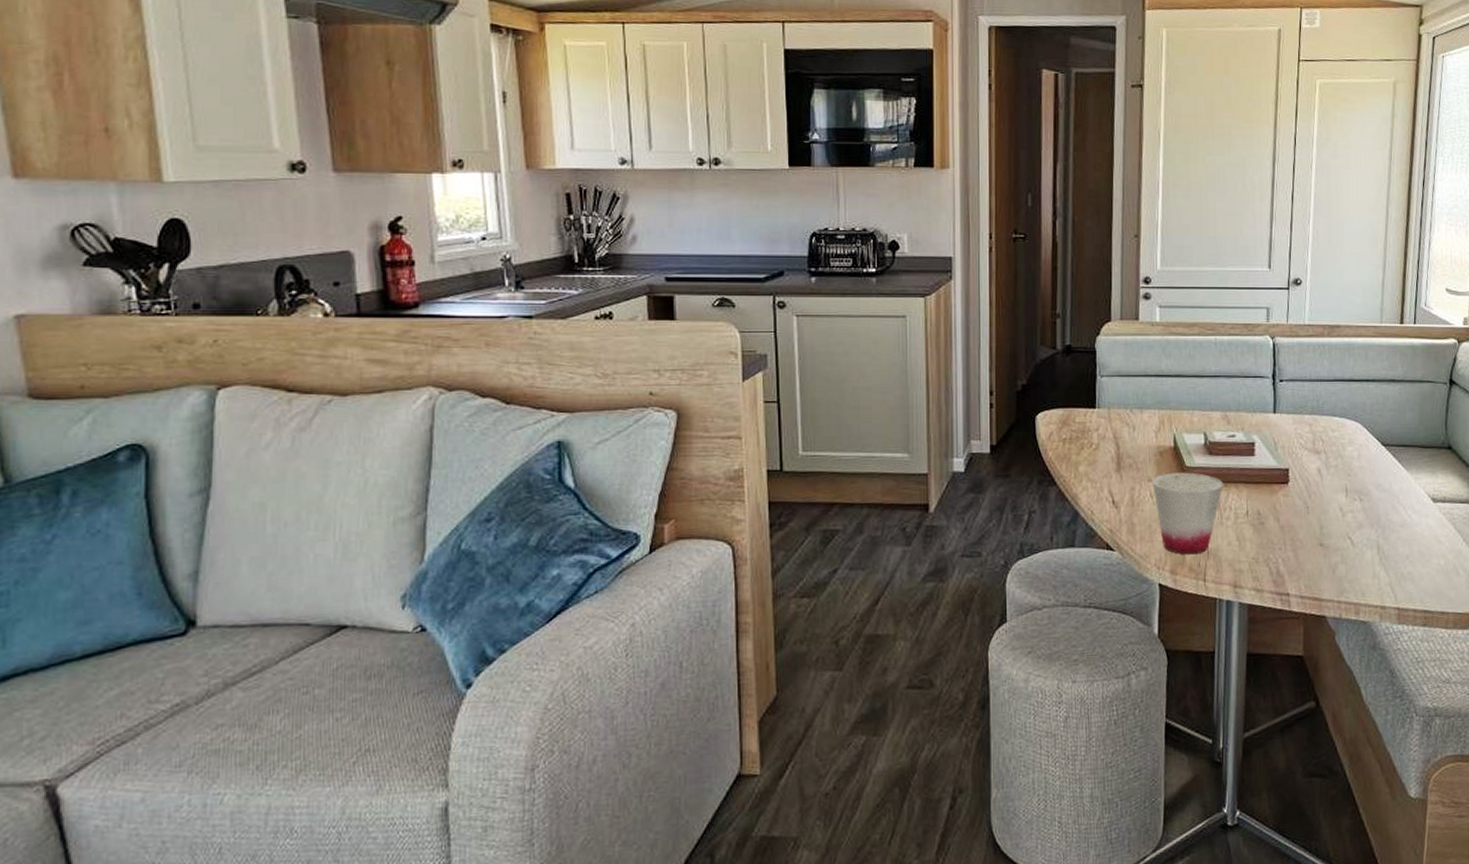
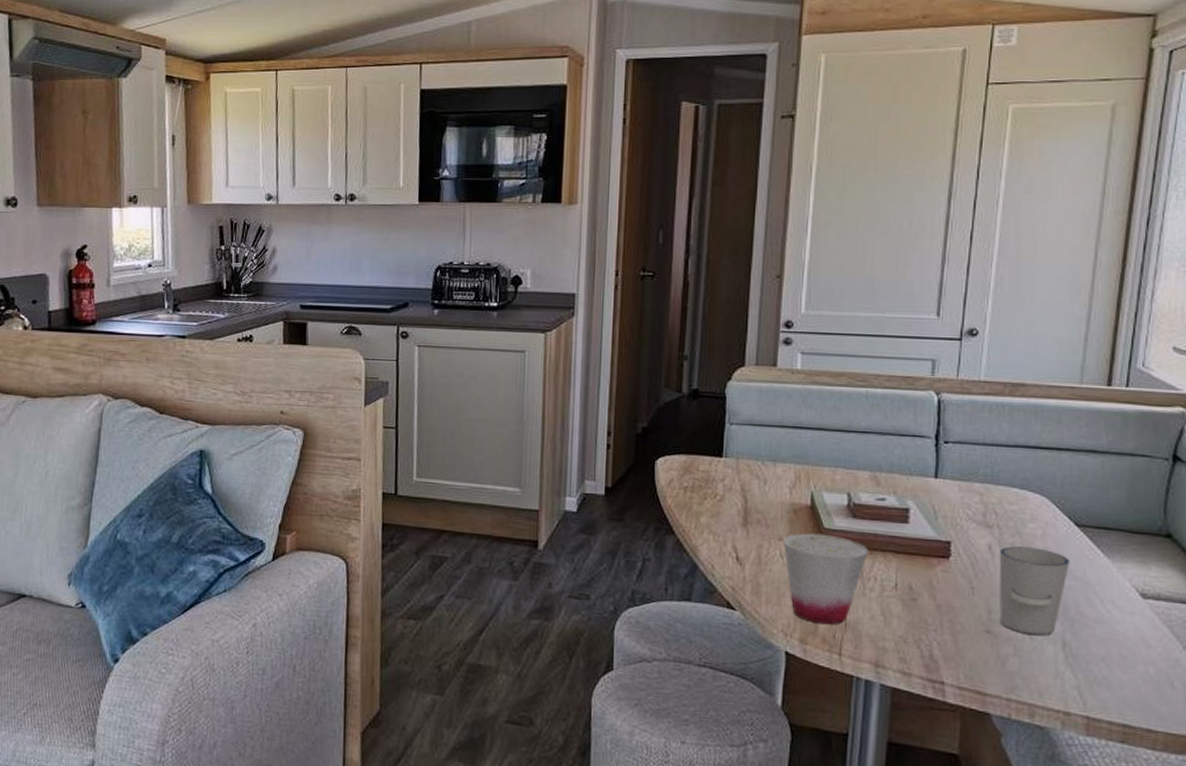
cup: none [1326,467,1380,544] -> present [999,546,1070,636]

